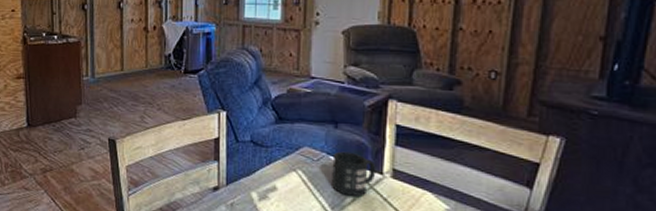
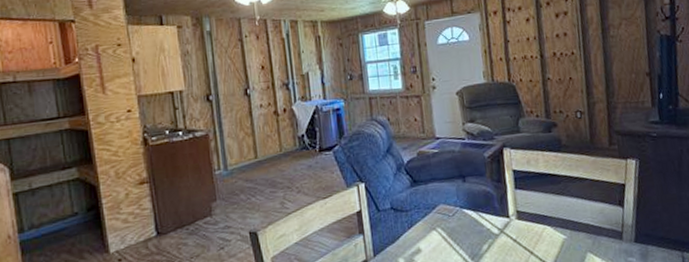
mug: present [332,151,376,197] -> none [465,202,504,244]

